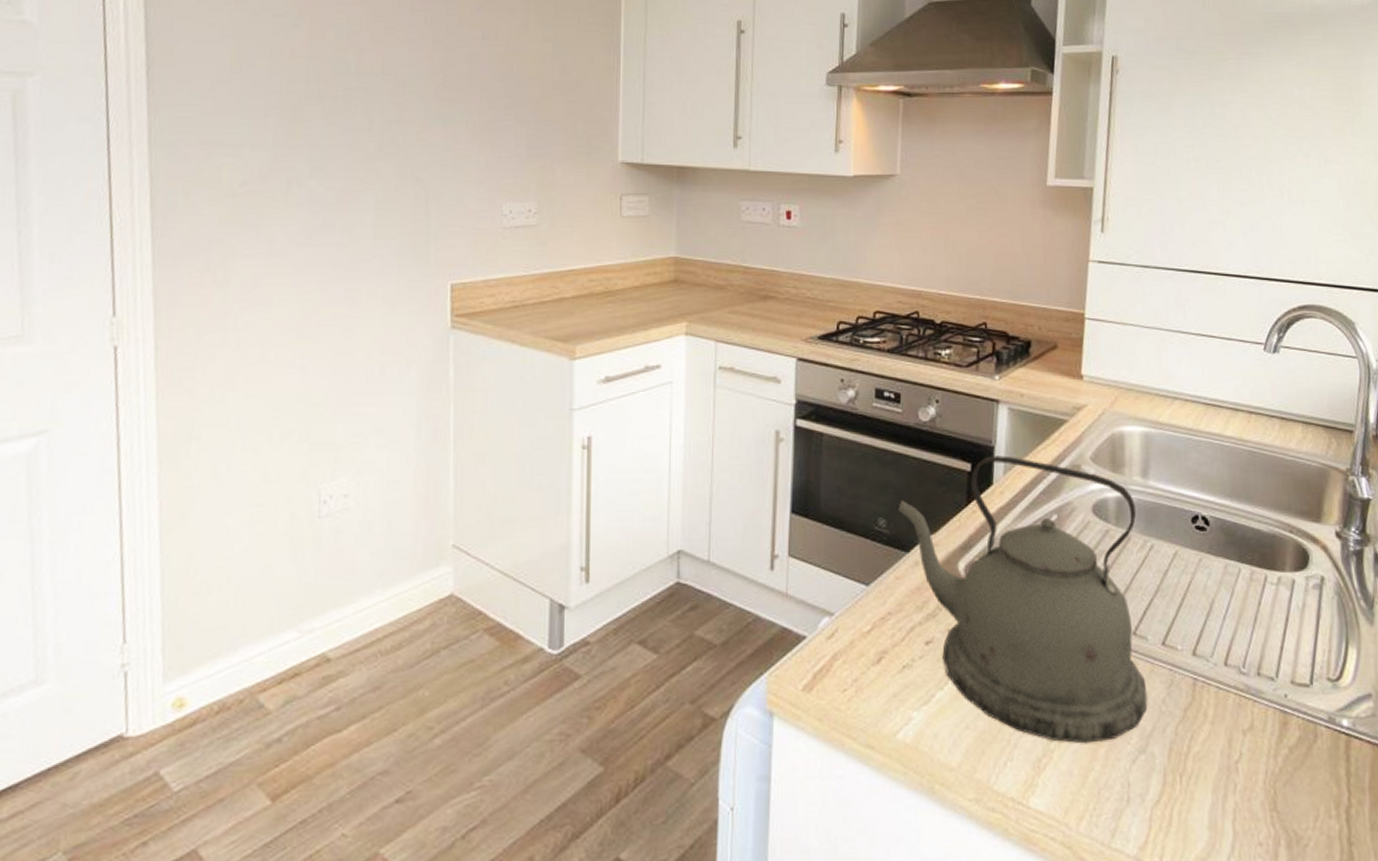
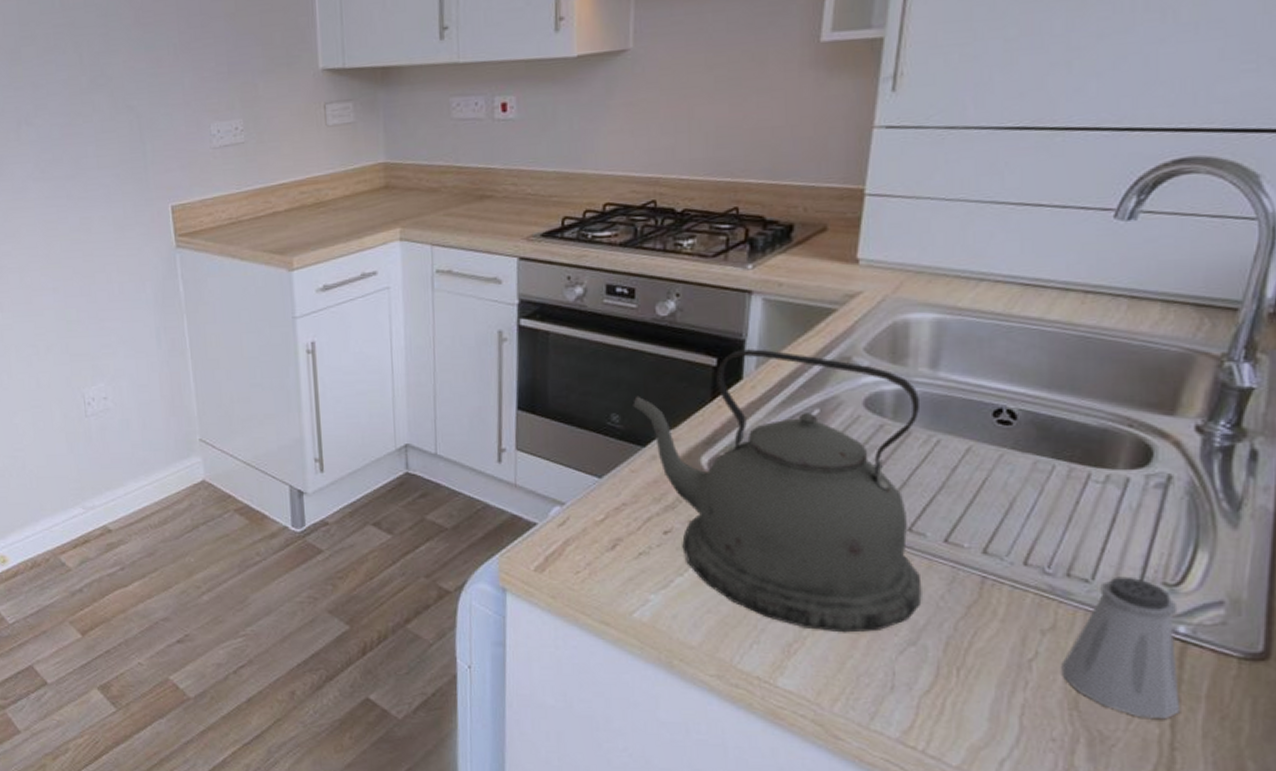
saltshaker: none [1260,673,1353,815] -> present [1061,576,1181,720]

